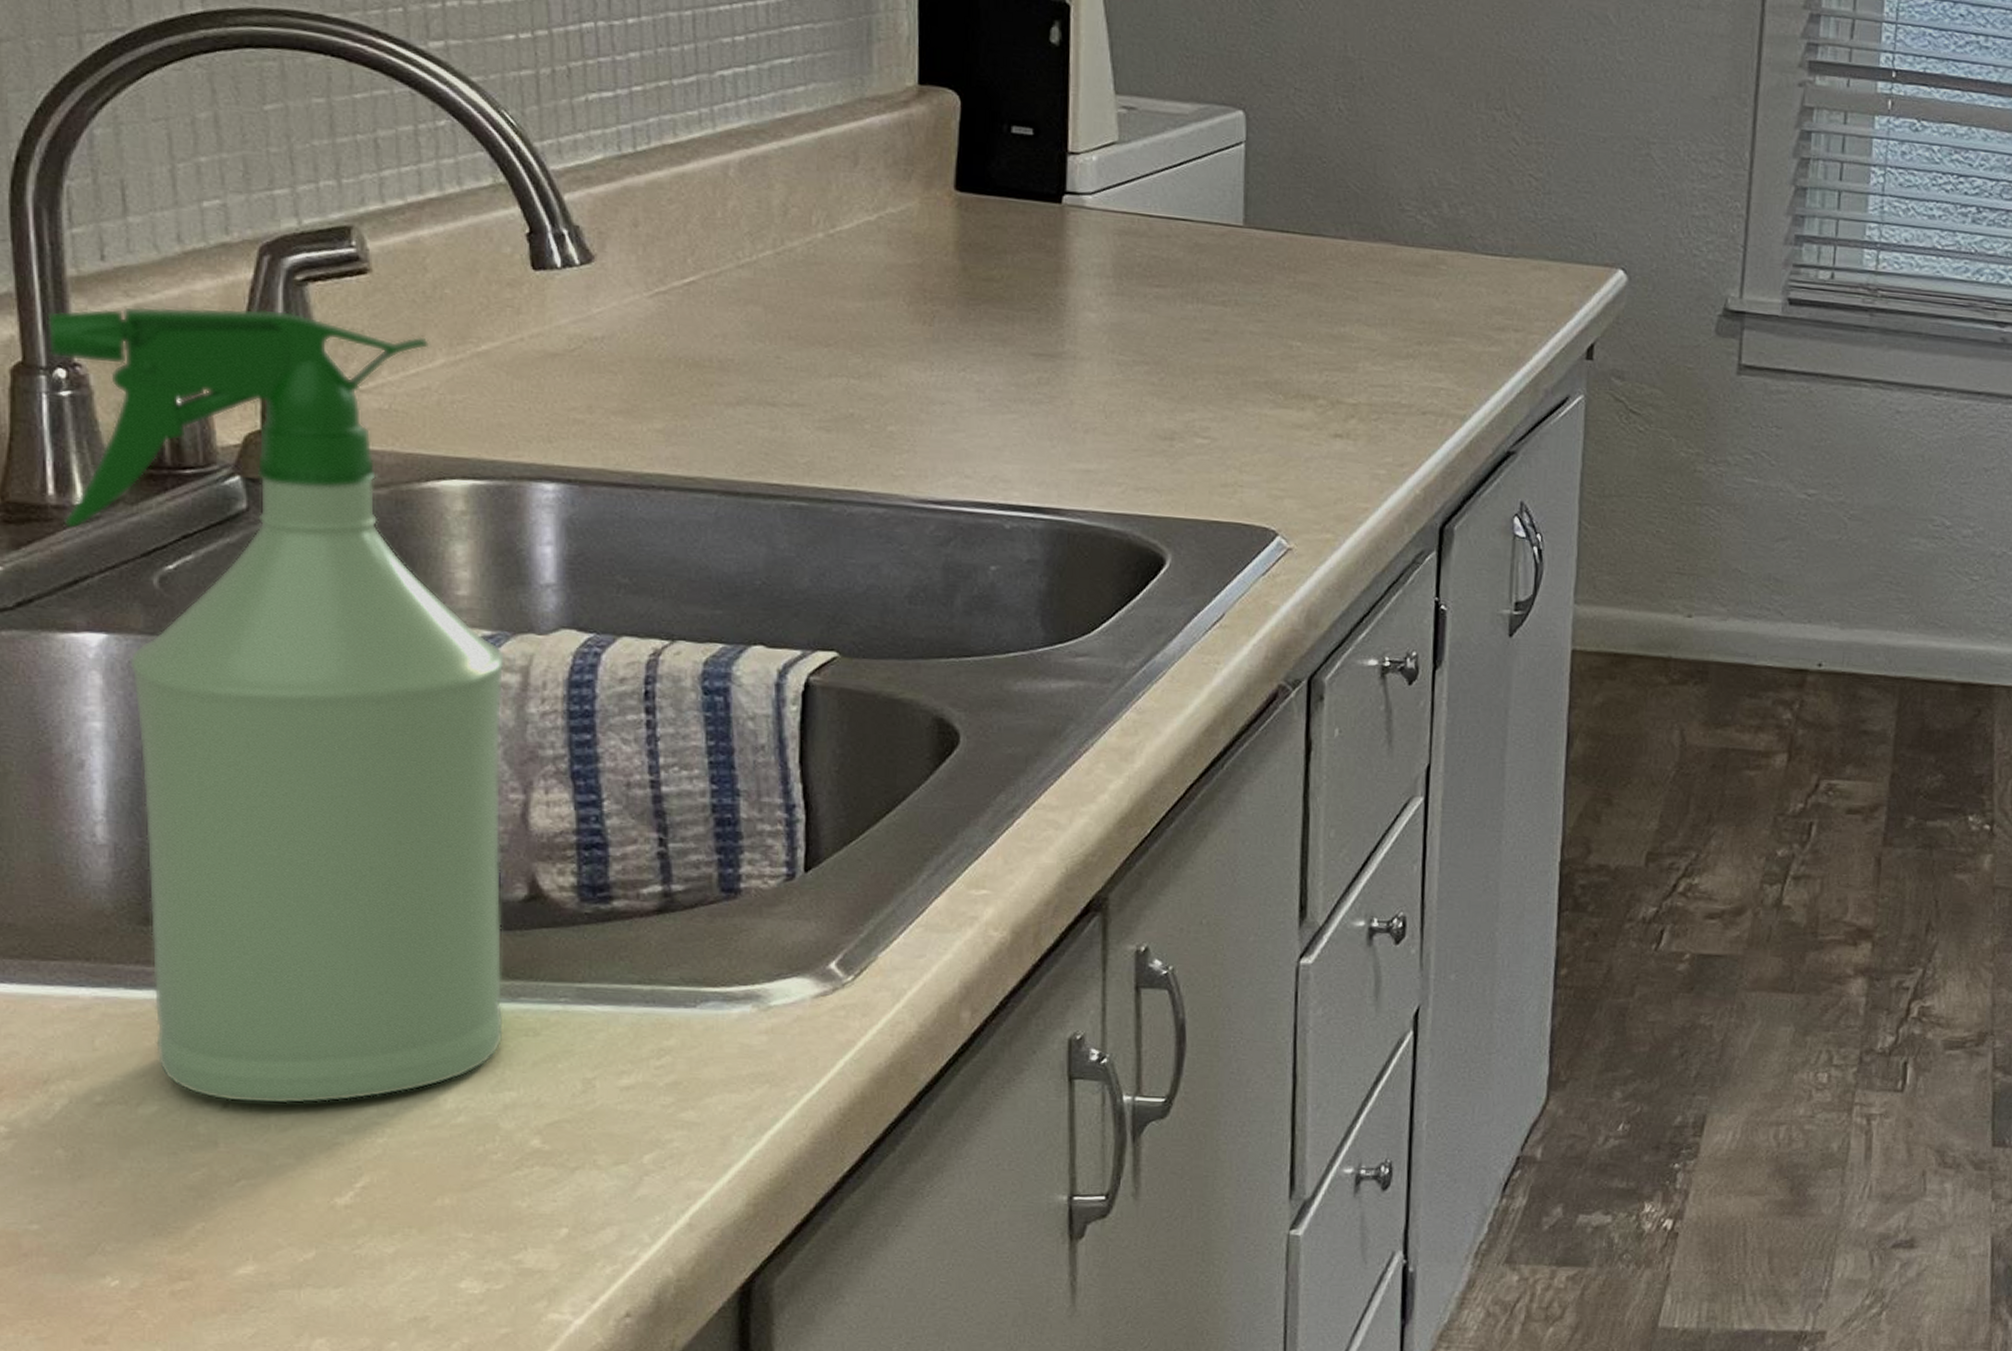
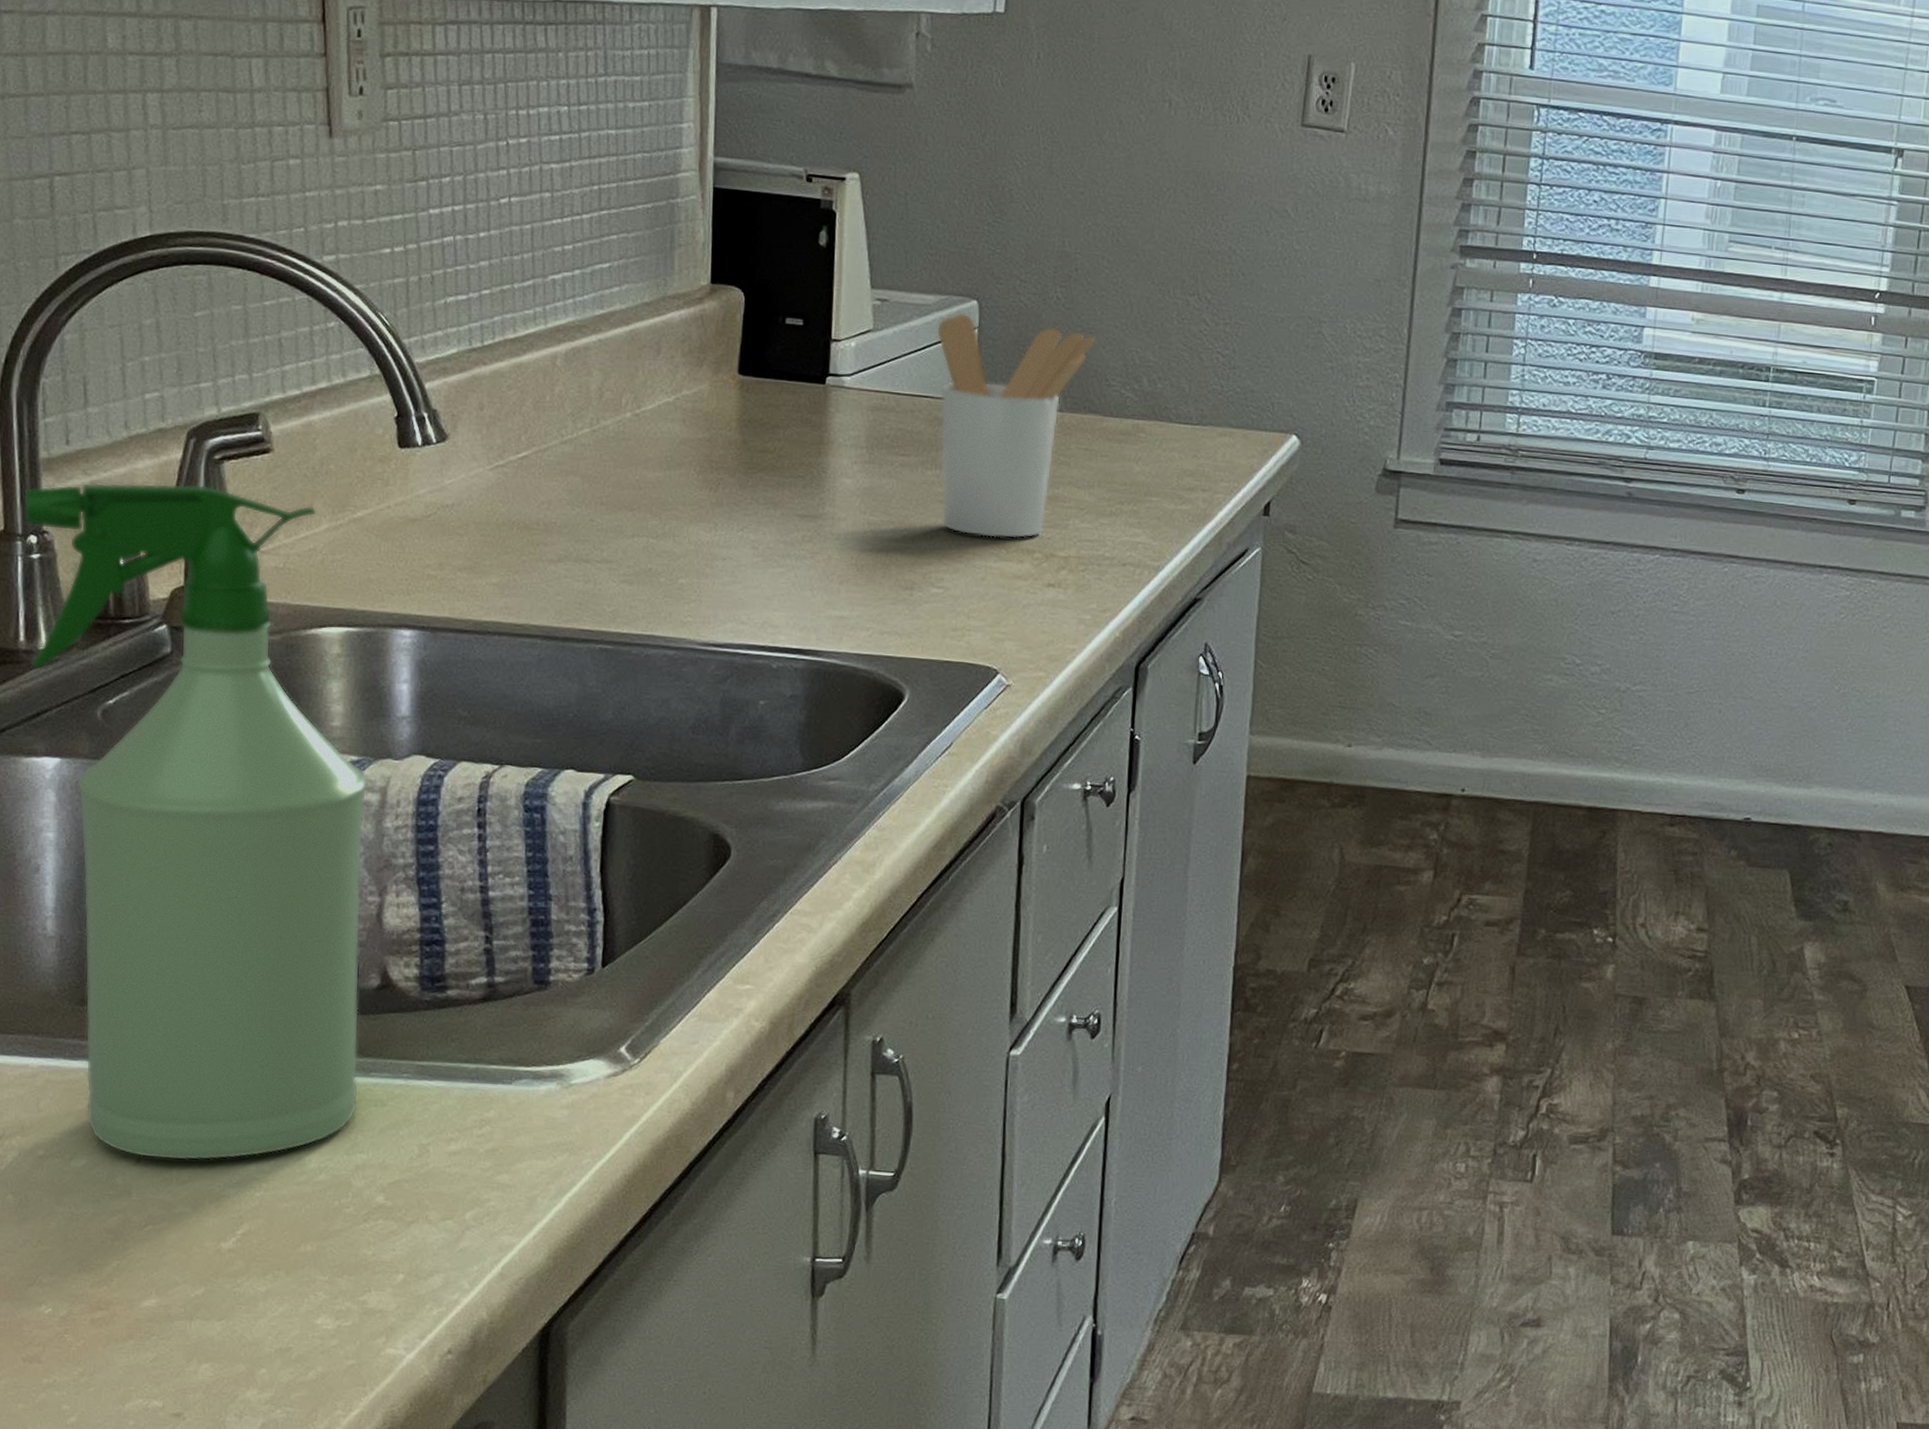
utensil holder: none [1194,124,1387,383] -> present [936,312,1097,539]

